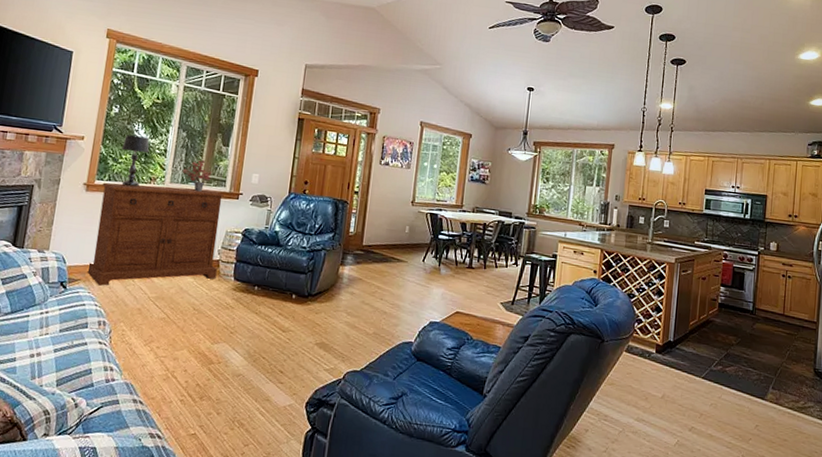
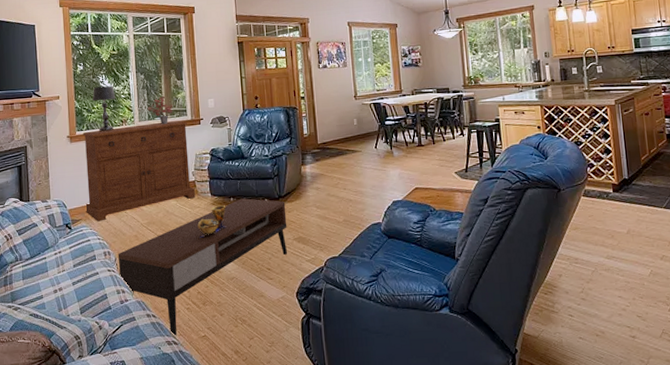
coffee table: none [111,289,315,430] -> present [118,198,288,337]
decorative bowl: none [211,291,248,325] -> present [197,205,226,238]

